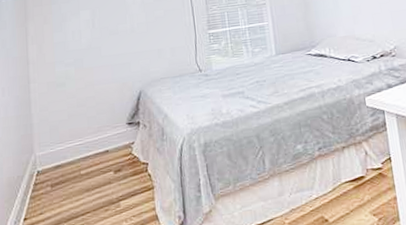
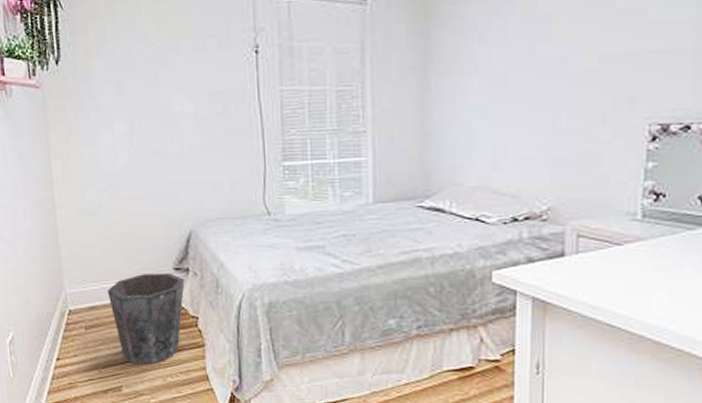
waste bin: none [71,127,137,214] -> present [107,272,185,365]

